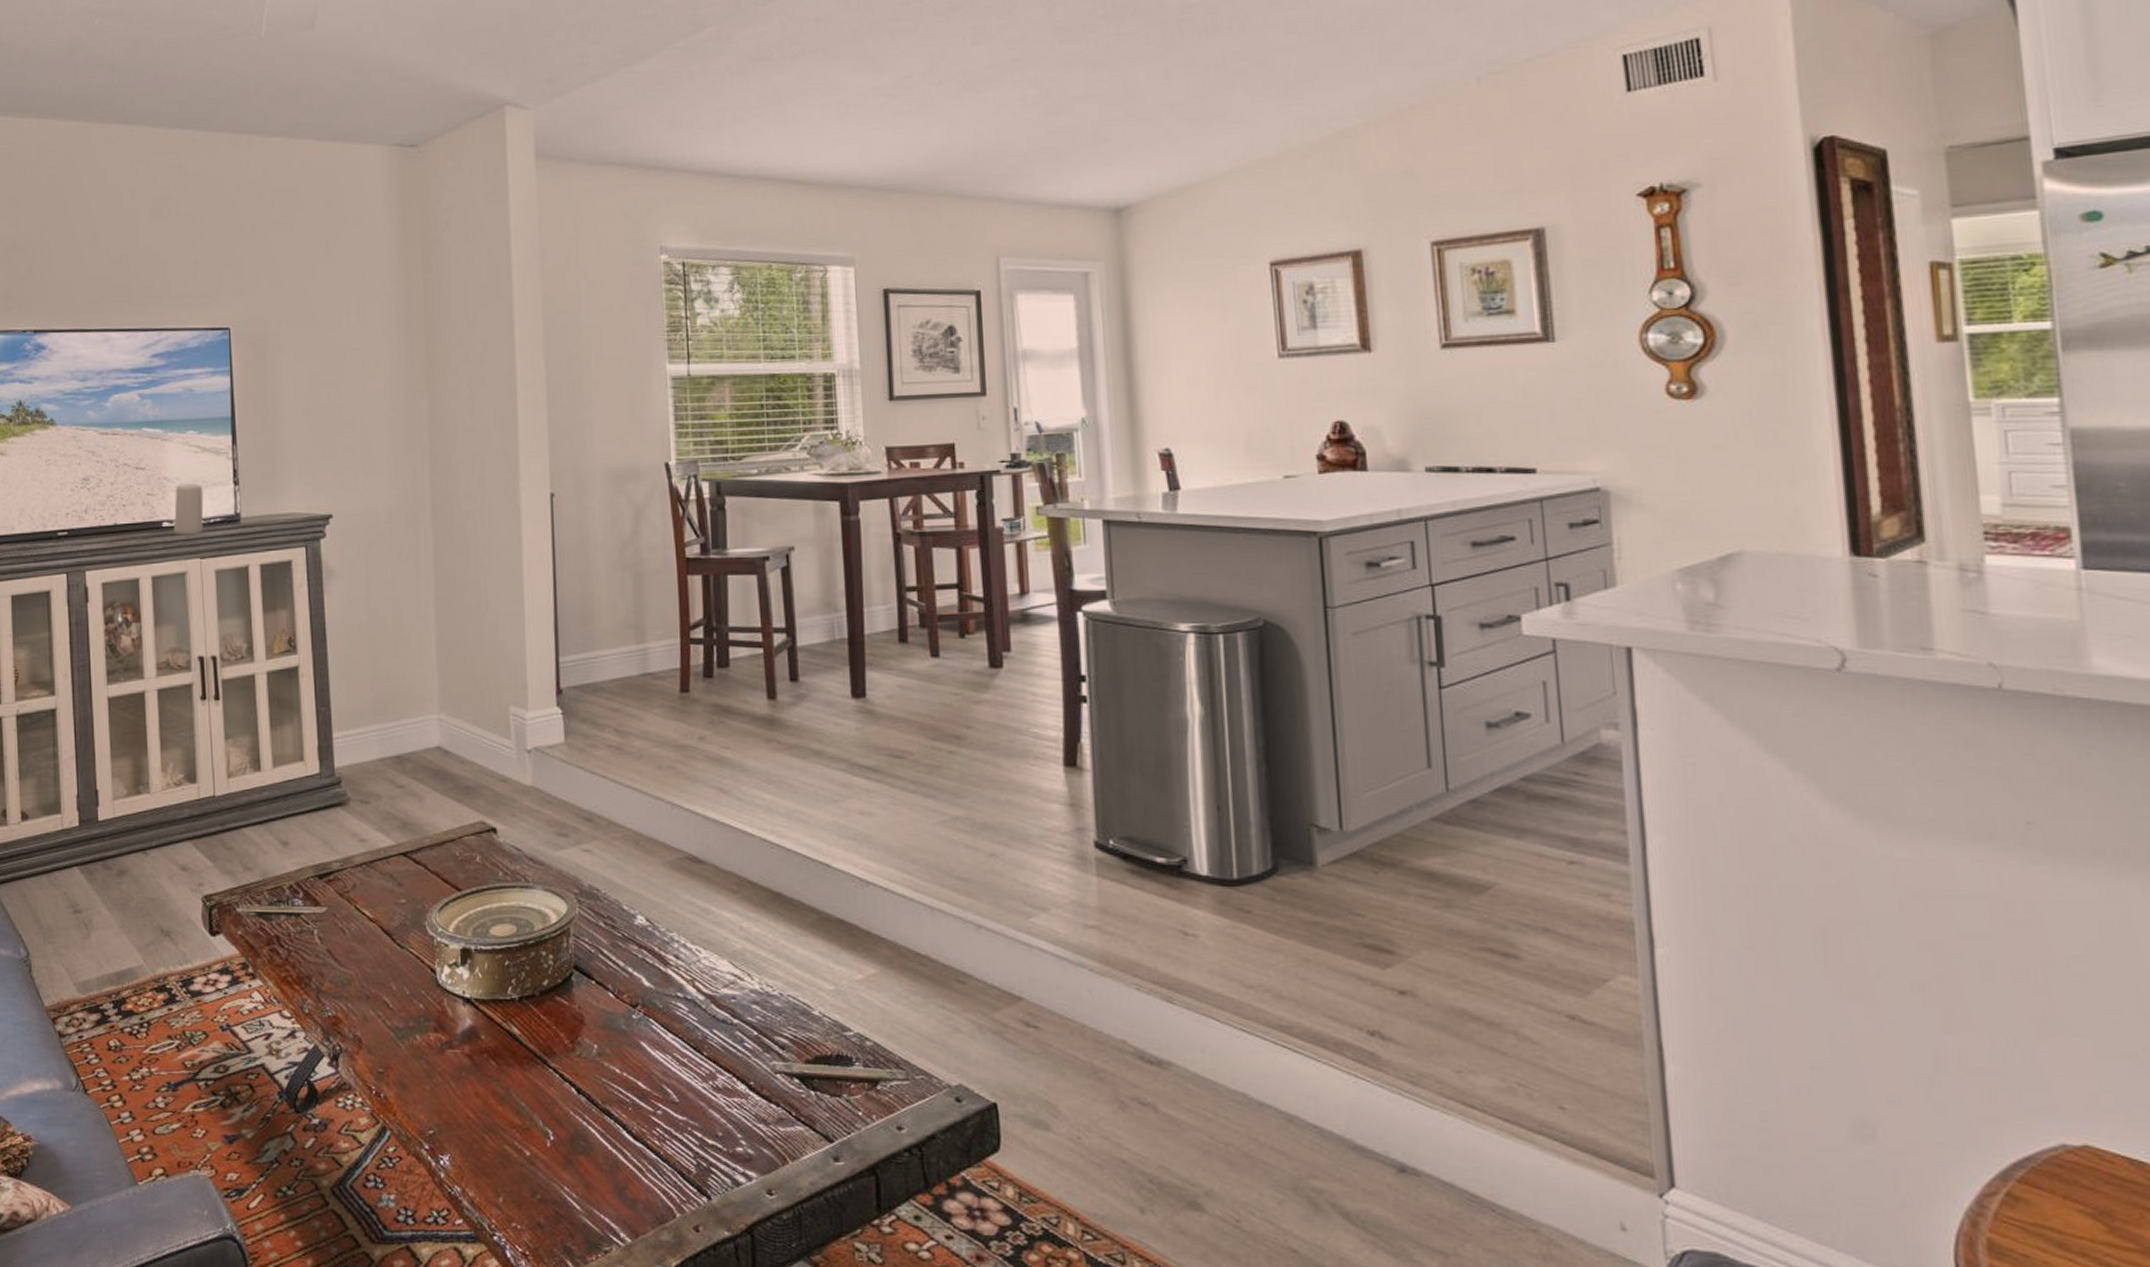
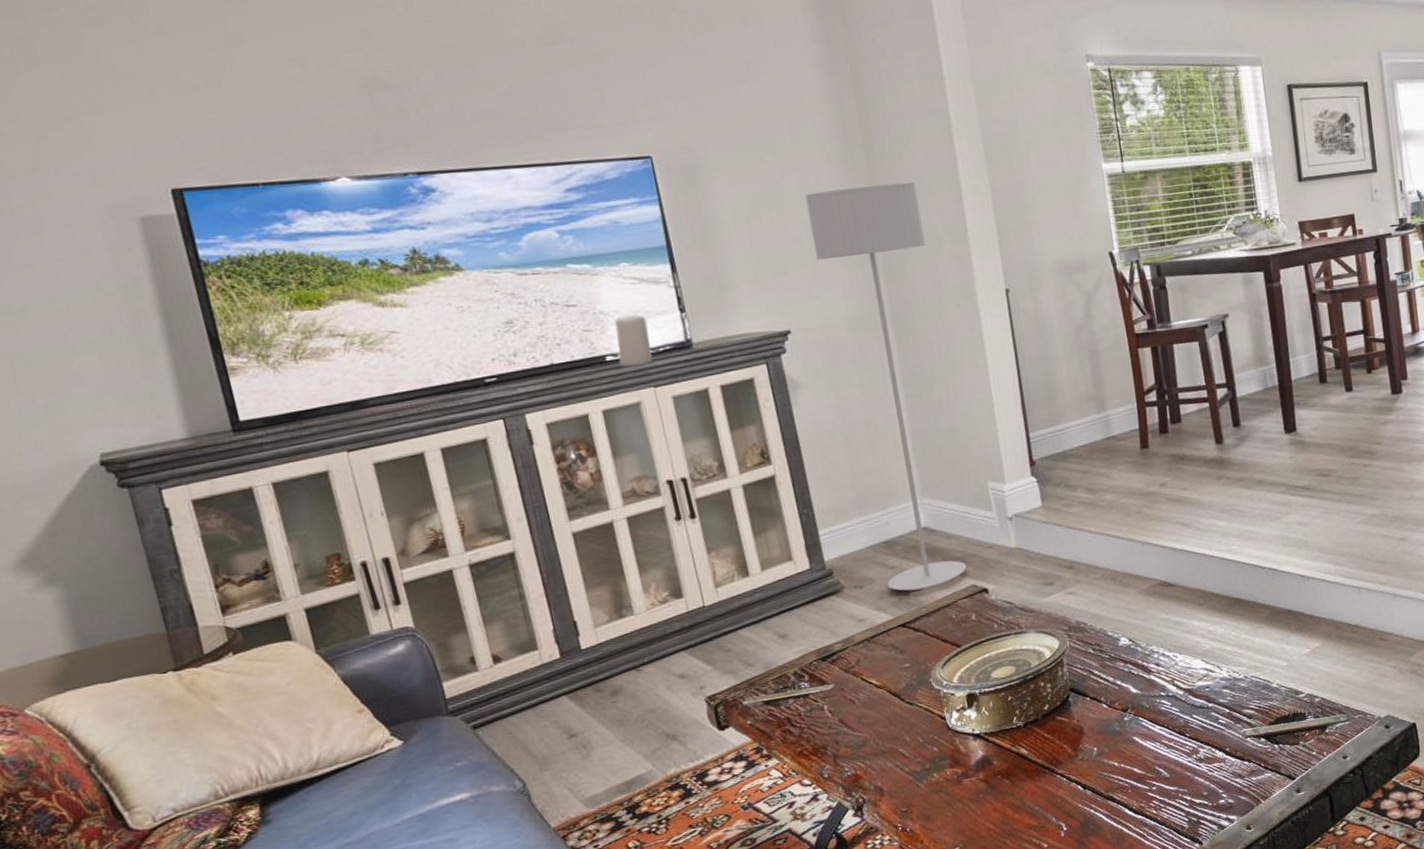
floor lamp: none [363,370,478,818] -> present [805,182,967,592]

